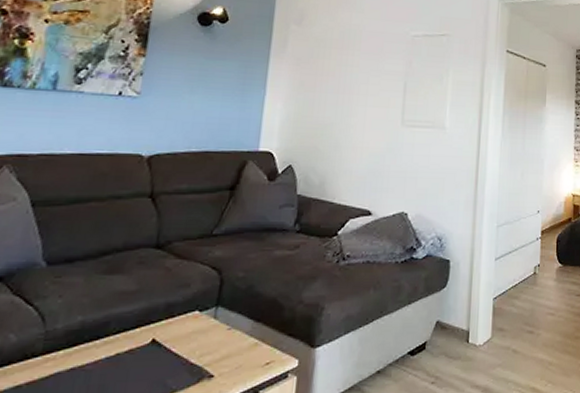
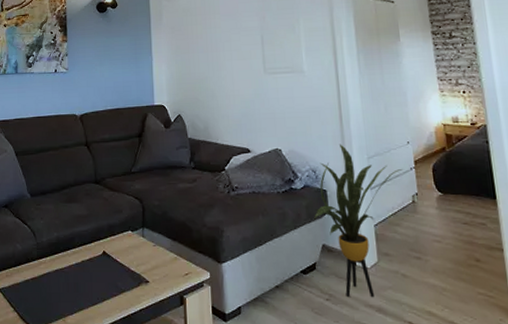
house plant: none [432,210,529,379] -> present [314,144,403,298]

